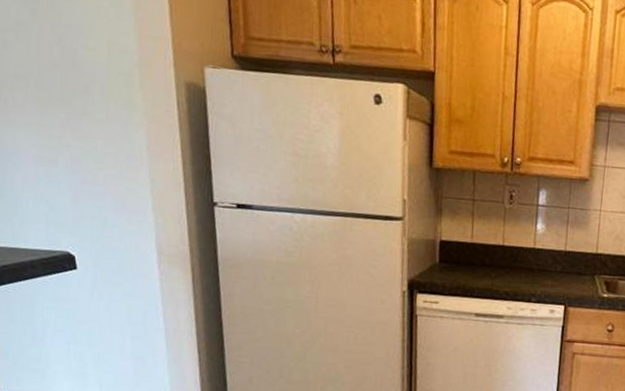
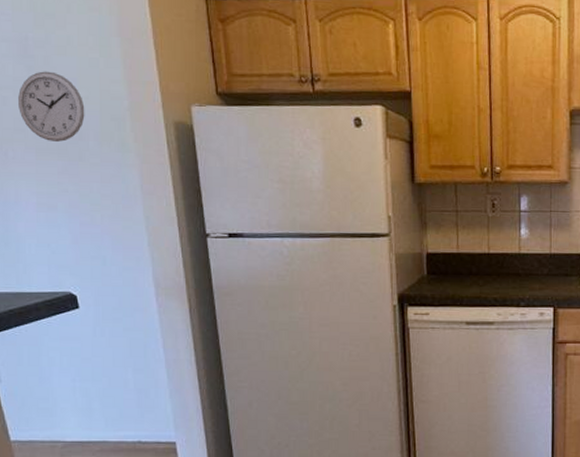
wall clock: none [20,16,92,93] -> present [18,71,85,142]

